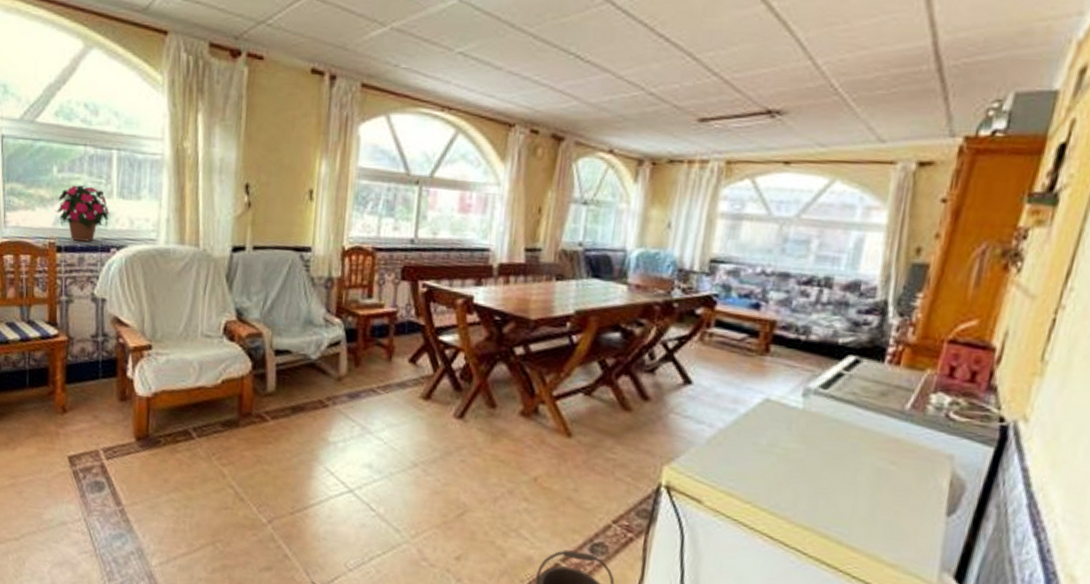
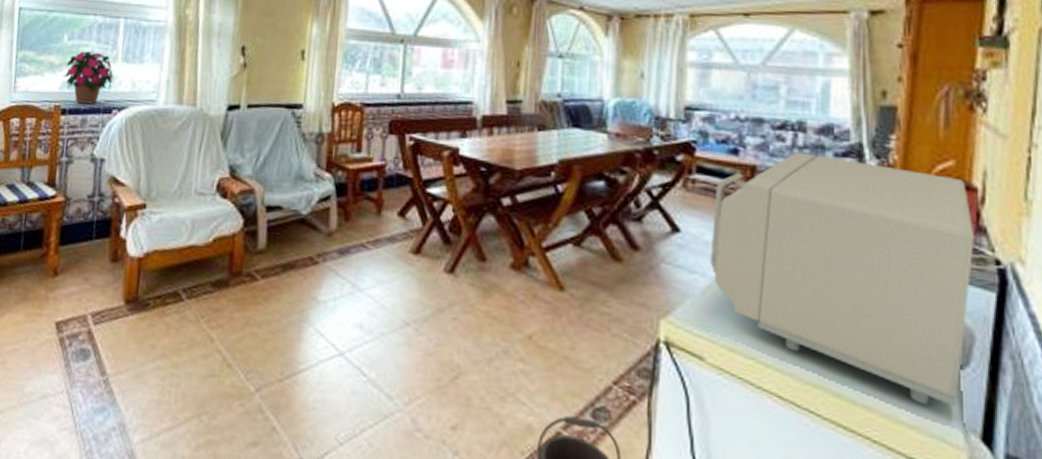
microwave: none [718,308,985,548] -> present [710,152,974,406]

